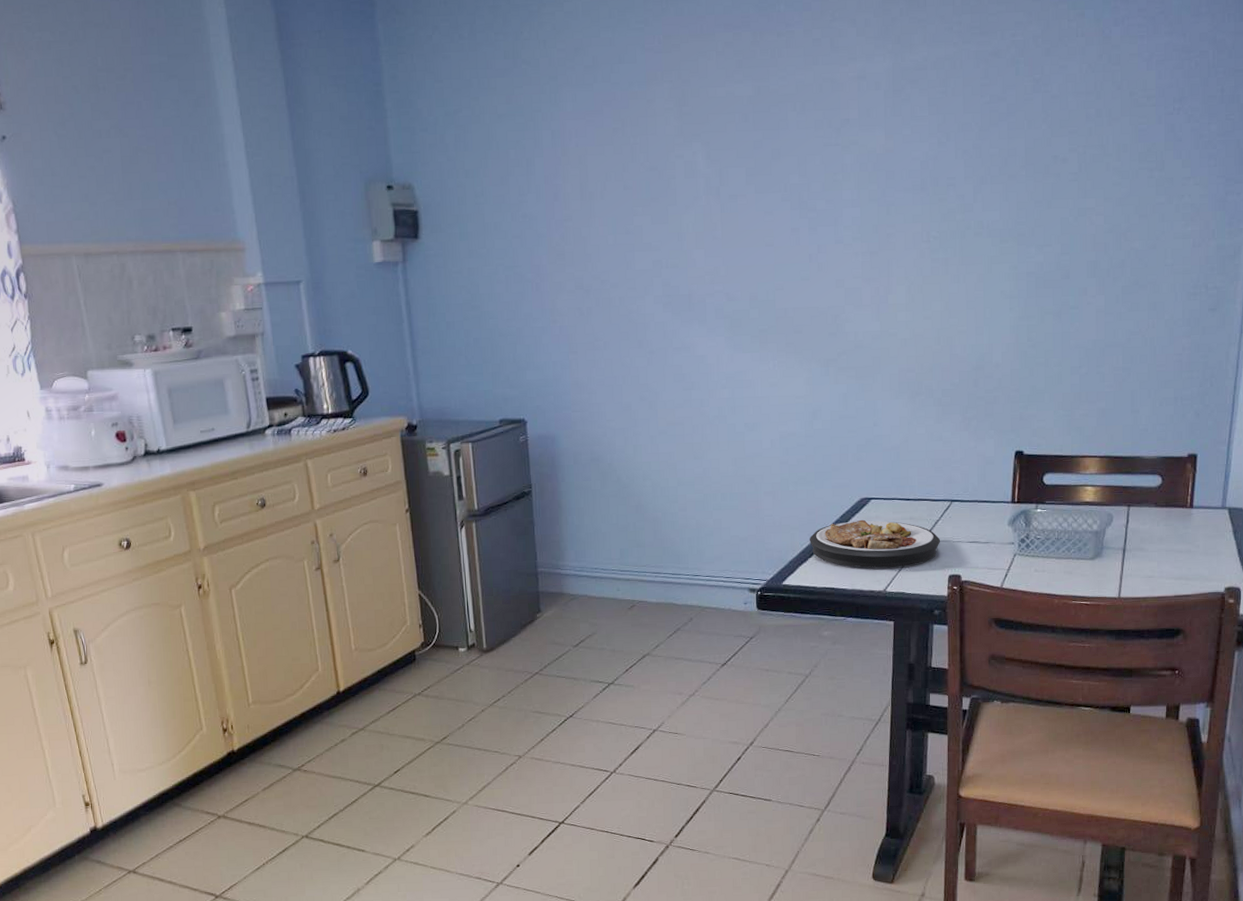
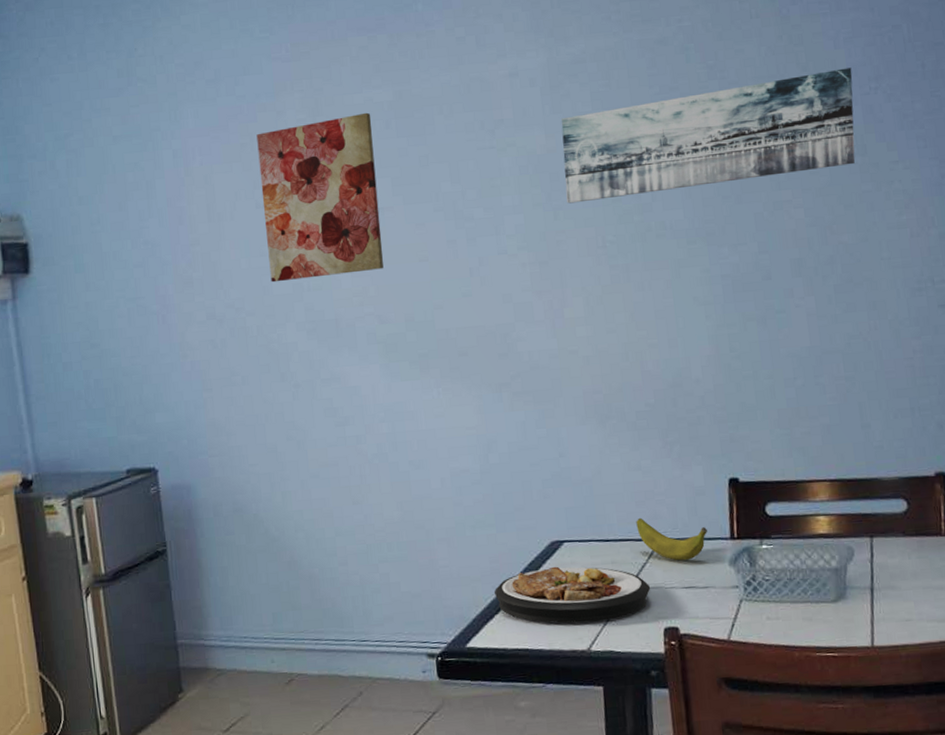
wall art: none [628,105,734,259] -> present [256,112,384,283]
wall art: none [899,88,1160,200] -> present [561,67,856,204]
banana: none [934,481,993,520] -> present [636,517,707,561]

